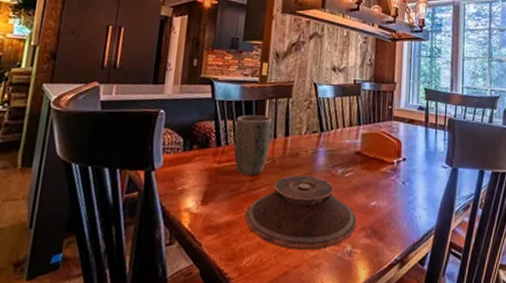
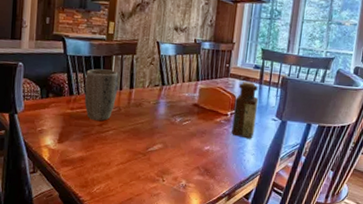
plate: present [245,174,357,250] -> none [95,121,192,183]
bottle: none [399,125,426,191] -> present [232,82,259,139]

